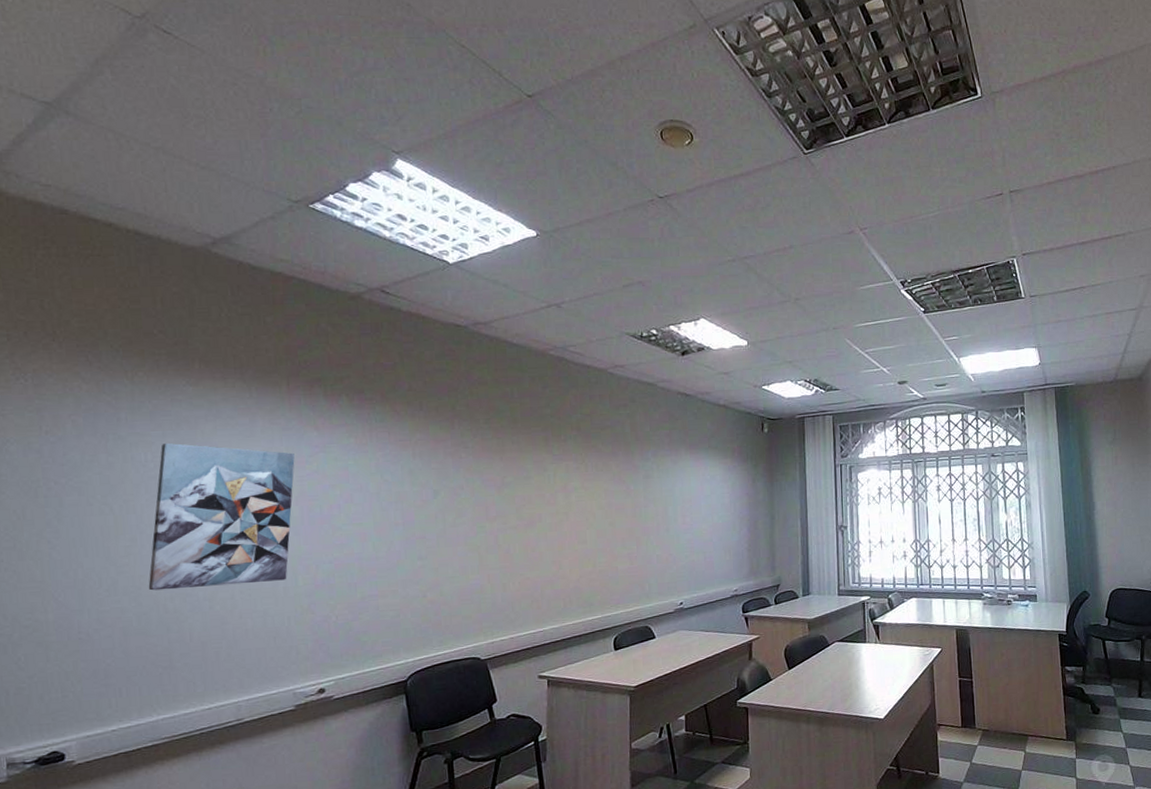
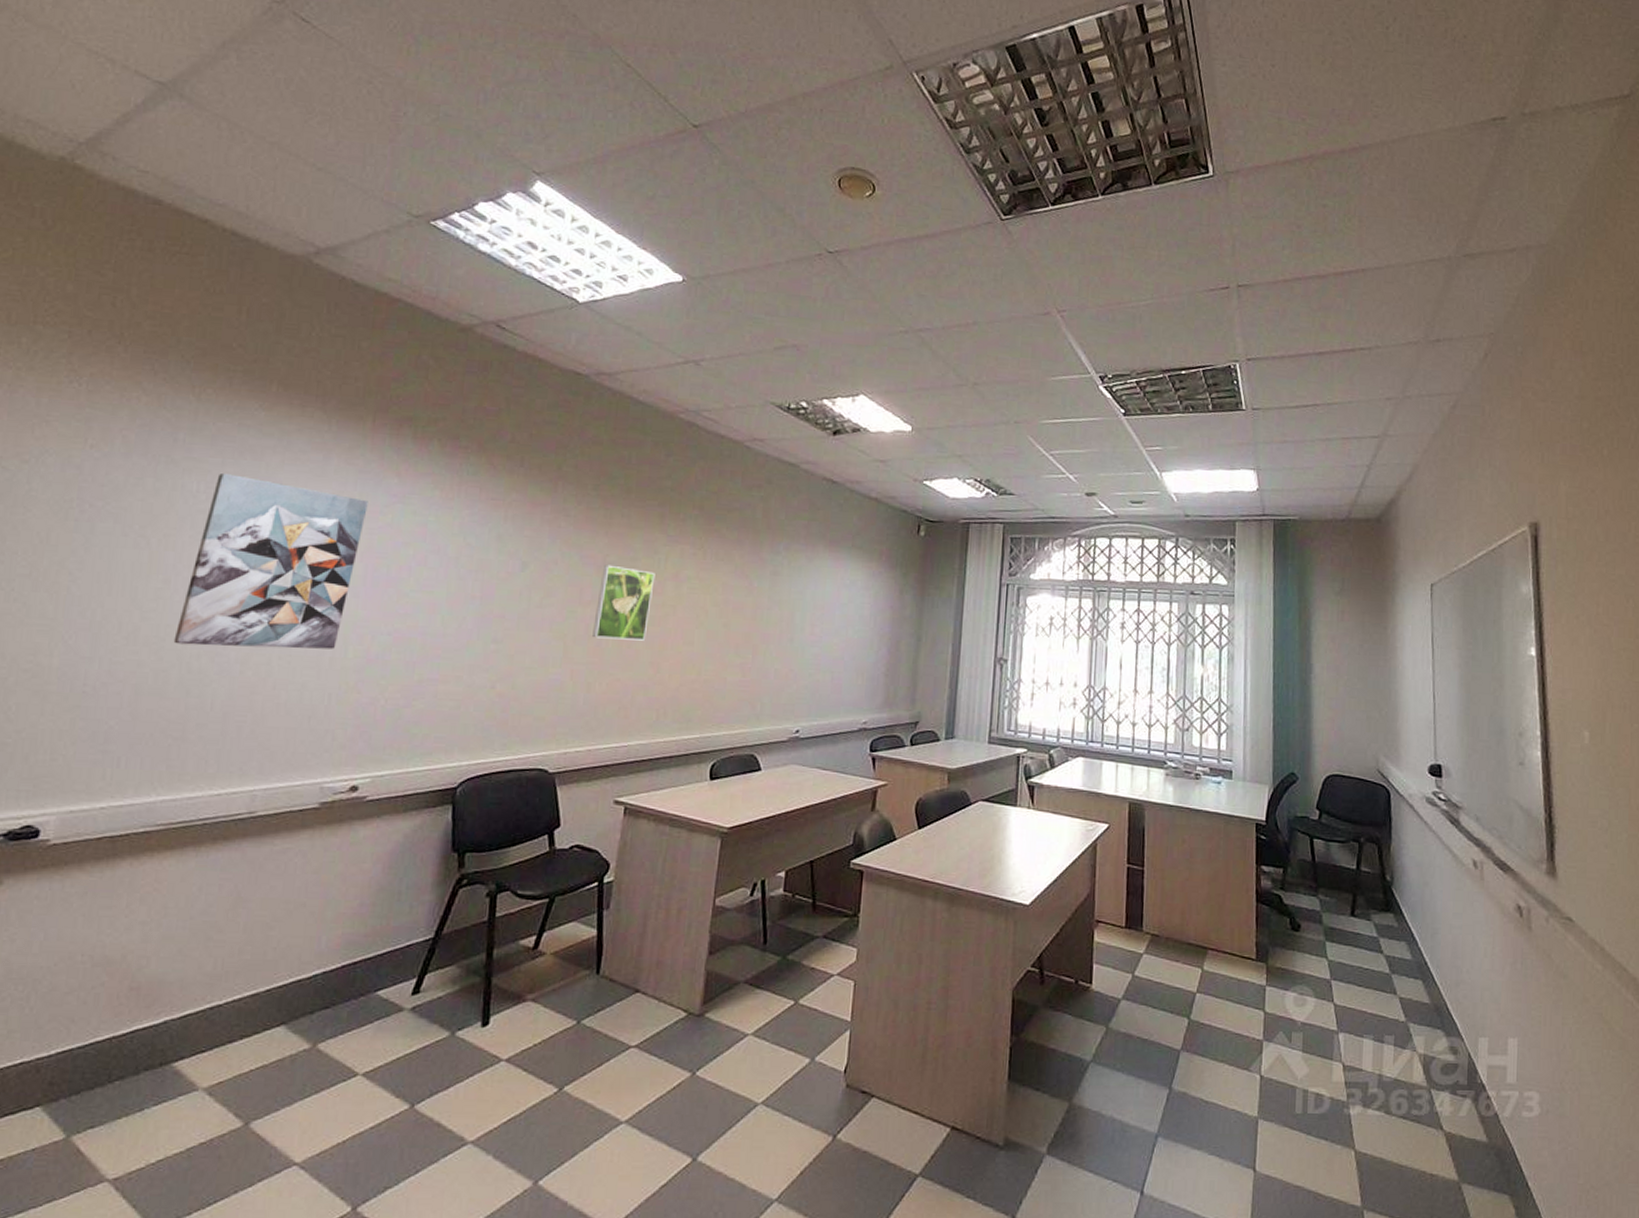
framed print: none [501,484,547,547] -> present [592,564,655,641]

